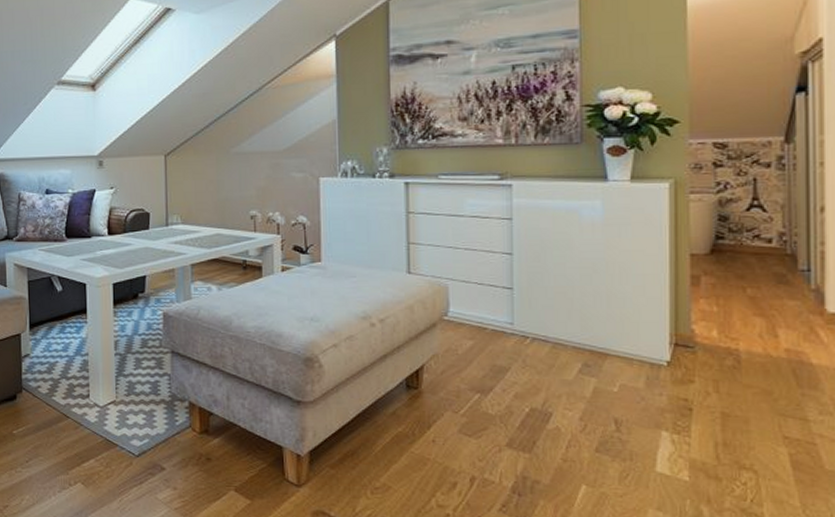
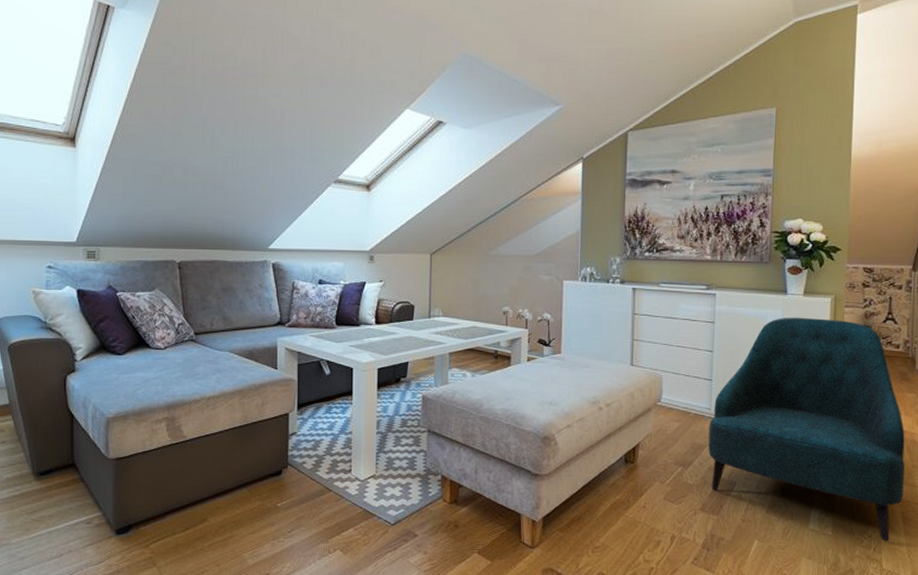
armchair: none [512,208,790,492] -> present [708,317,905,542]

